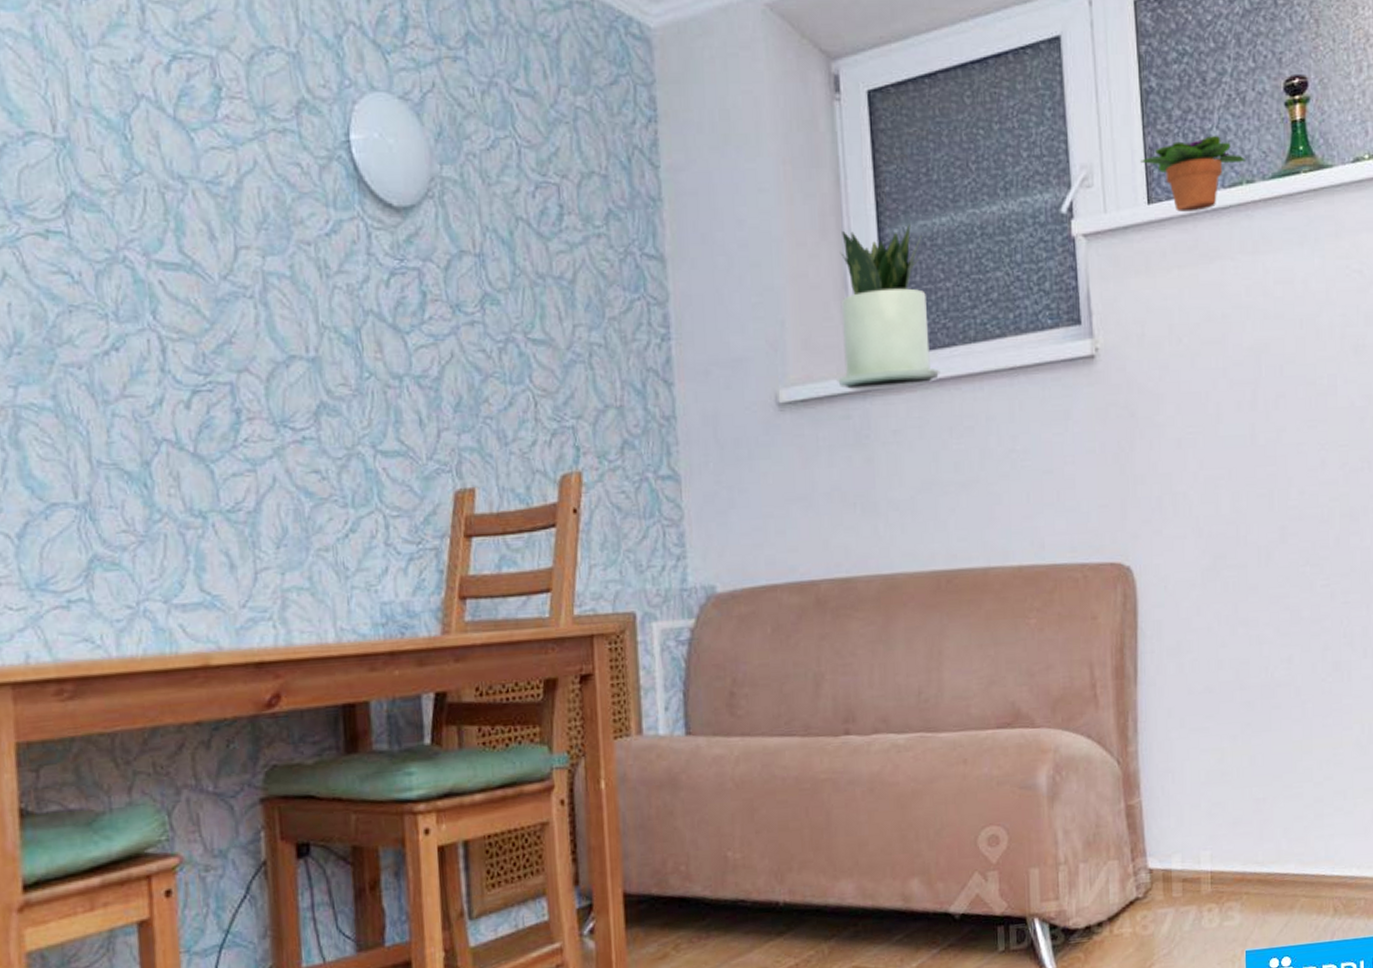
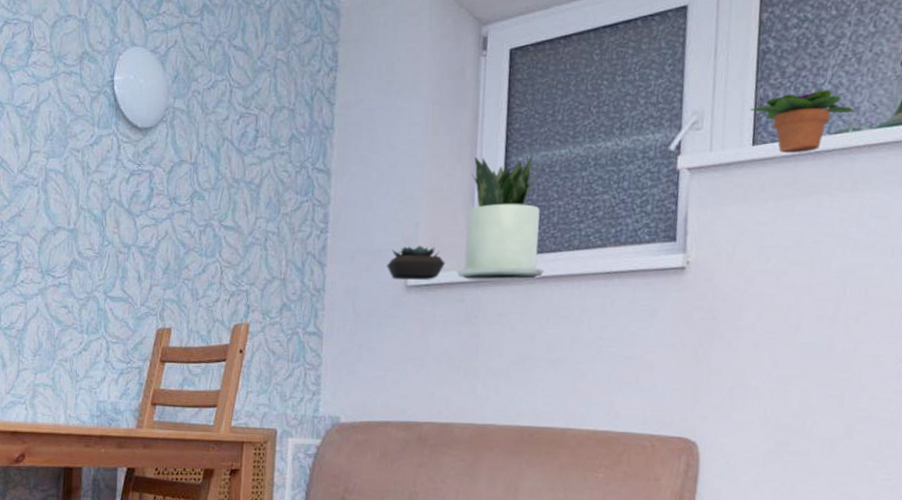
succulent plant: none [751,349,823,397] -> present [387,246,446,280]

